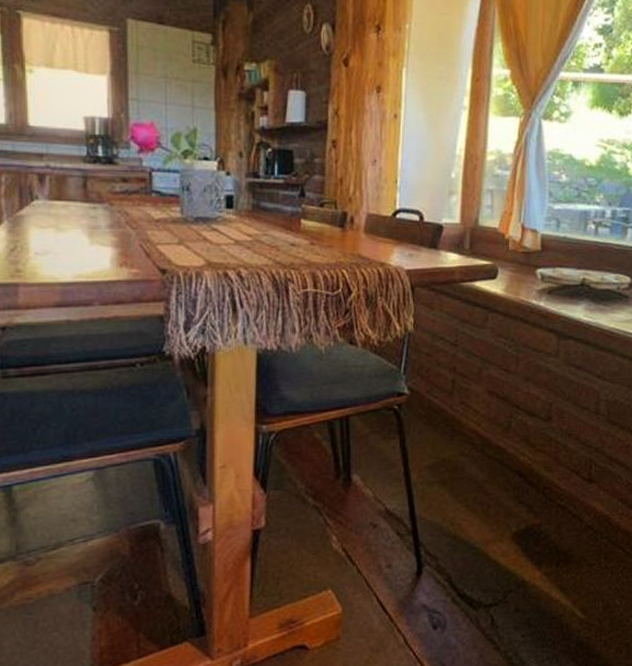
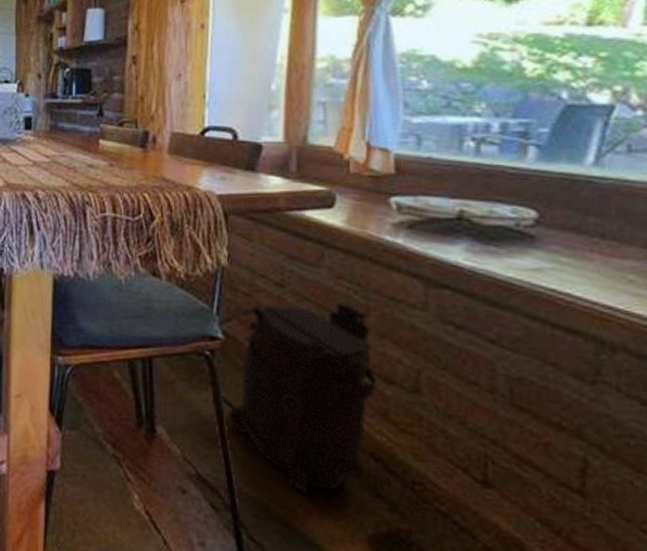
backpack: none [404,355,523,511] -> present [218,302,377,495]

